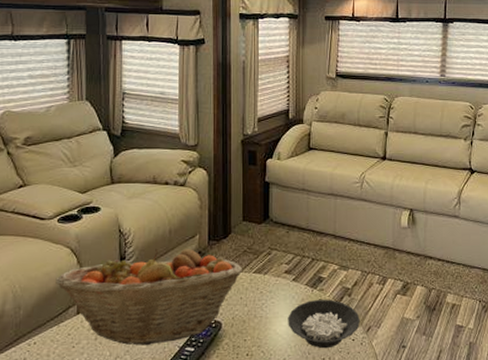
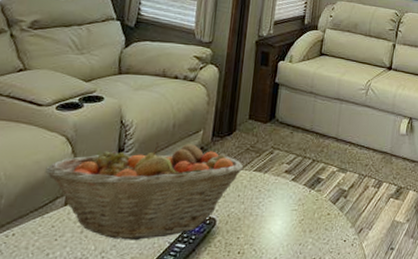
cereal bowl: present [288,299,360,349] -> none [282,199,353,249]

